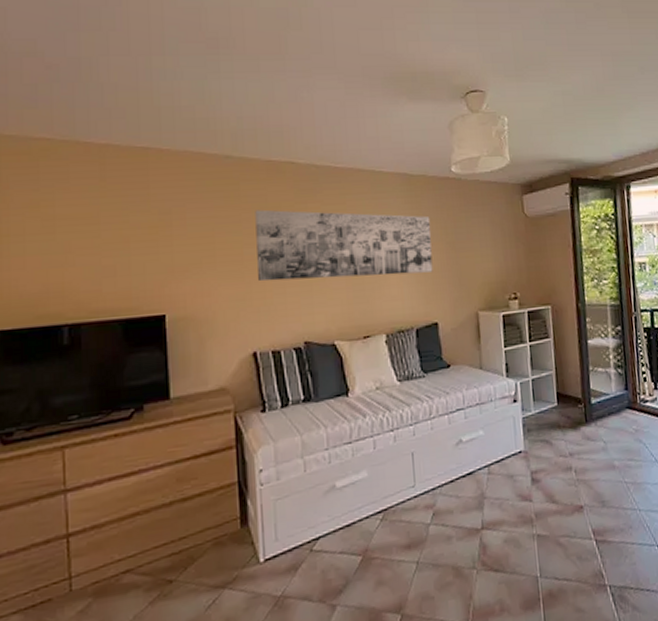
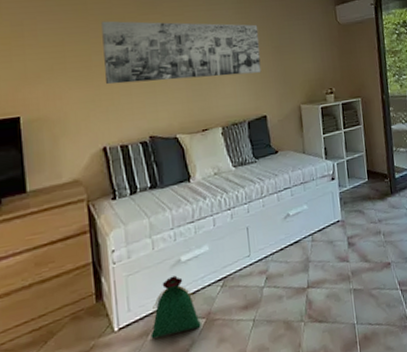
bag: none [299,503,357,575] -> present [150,275,201,339]

